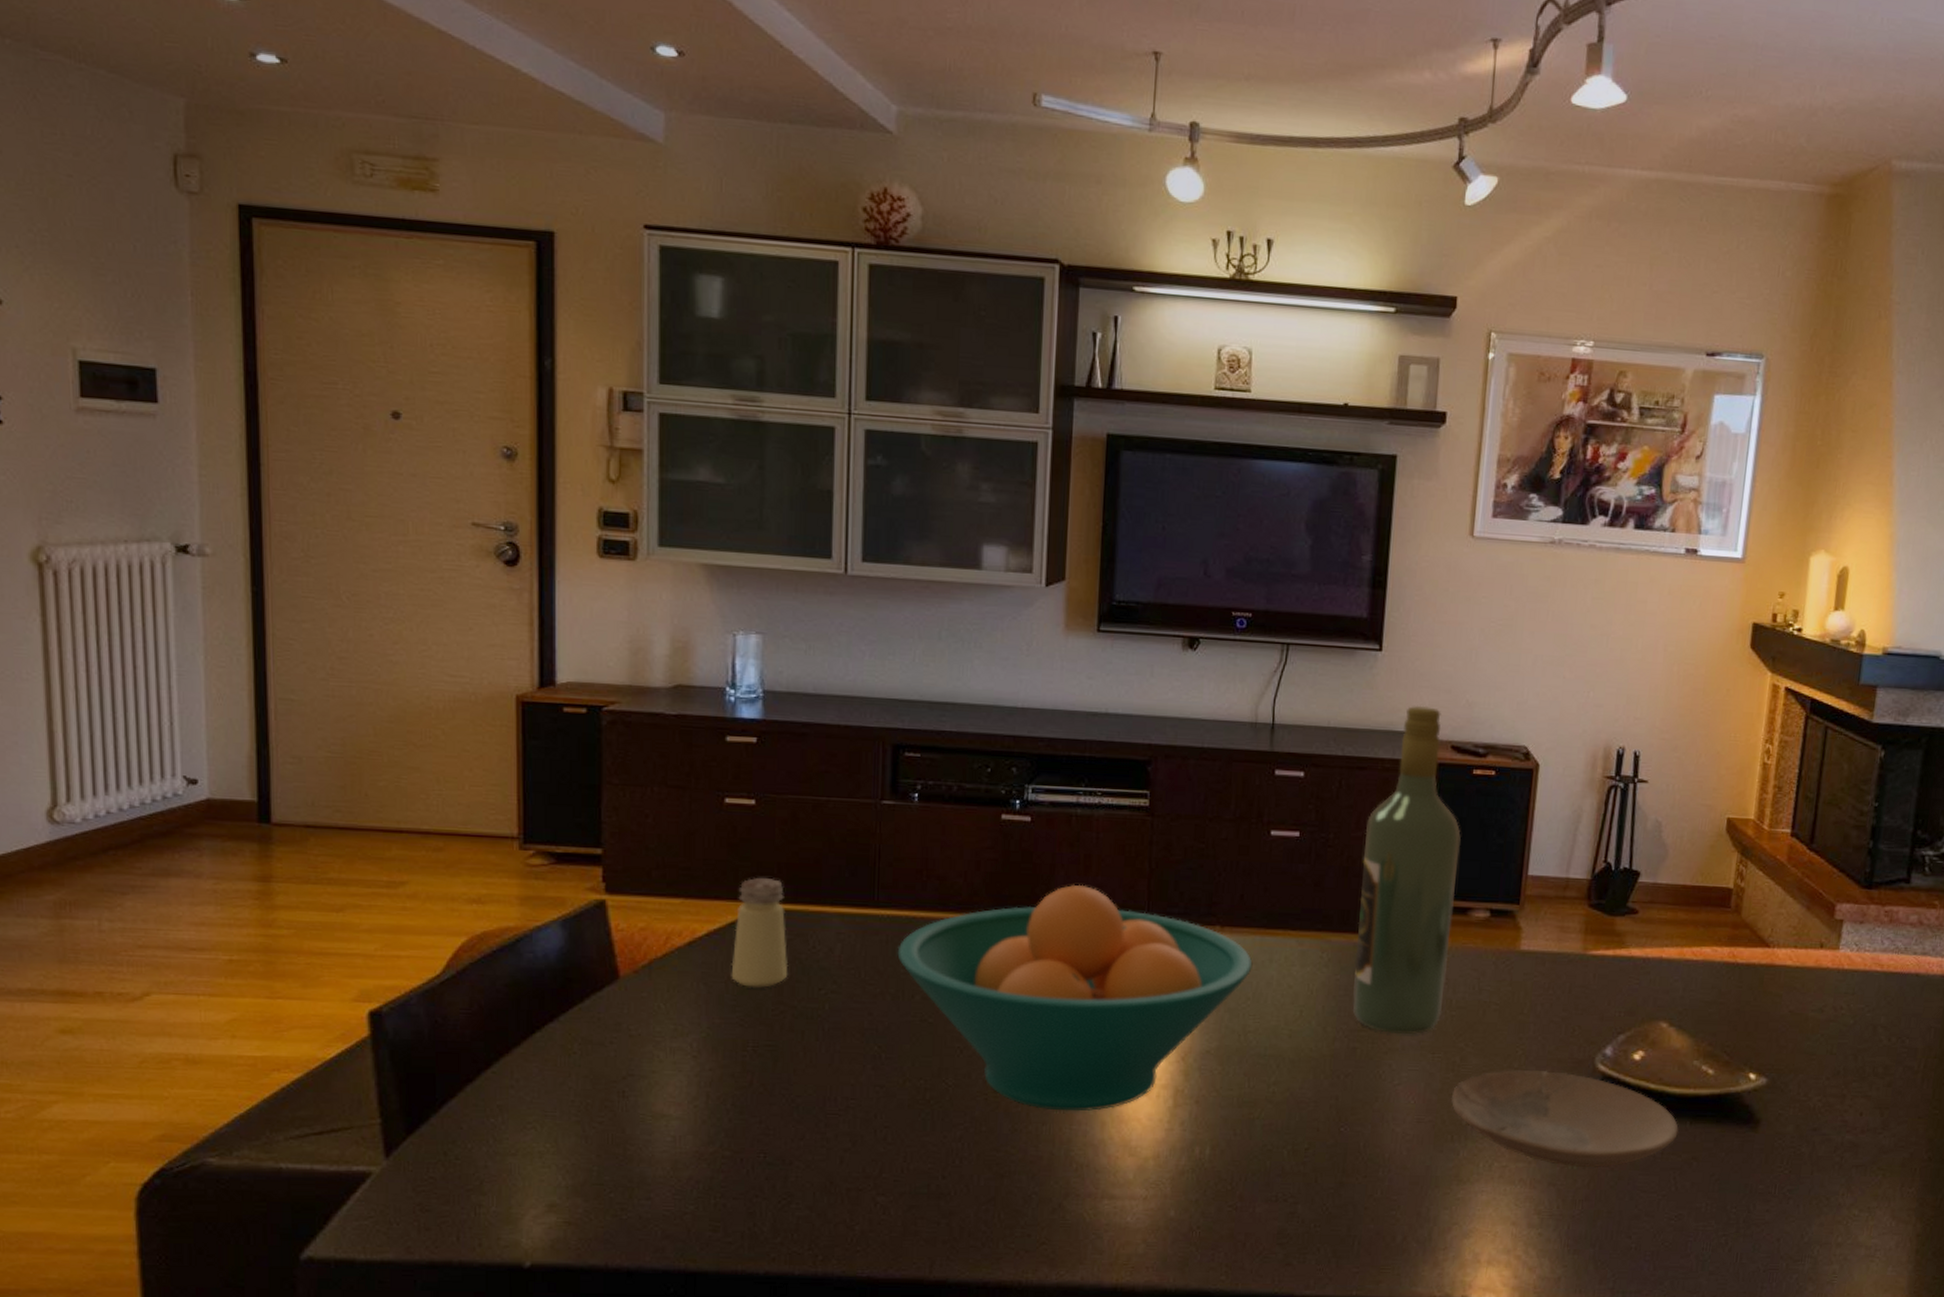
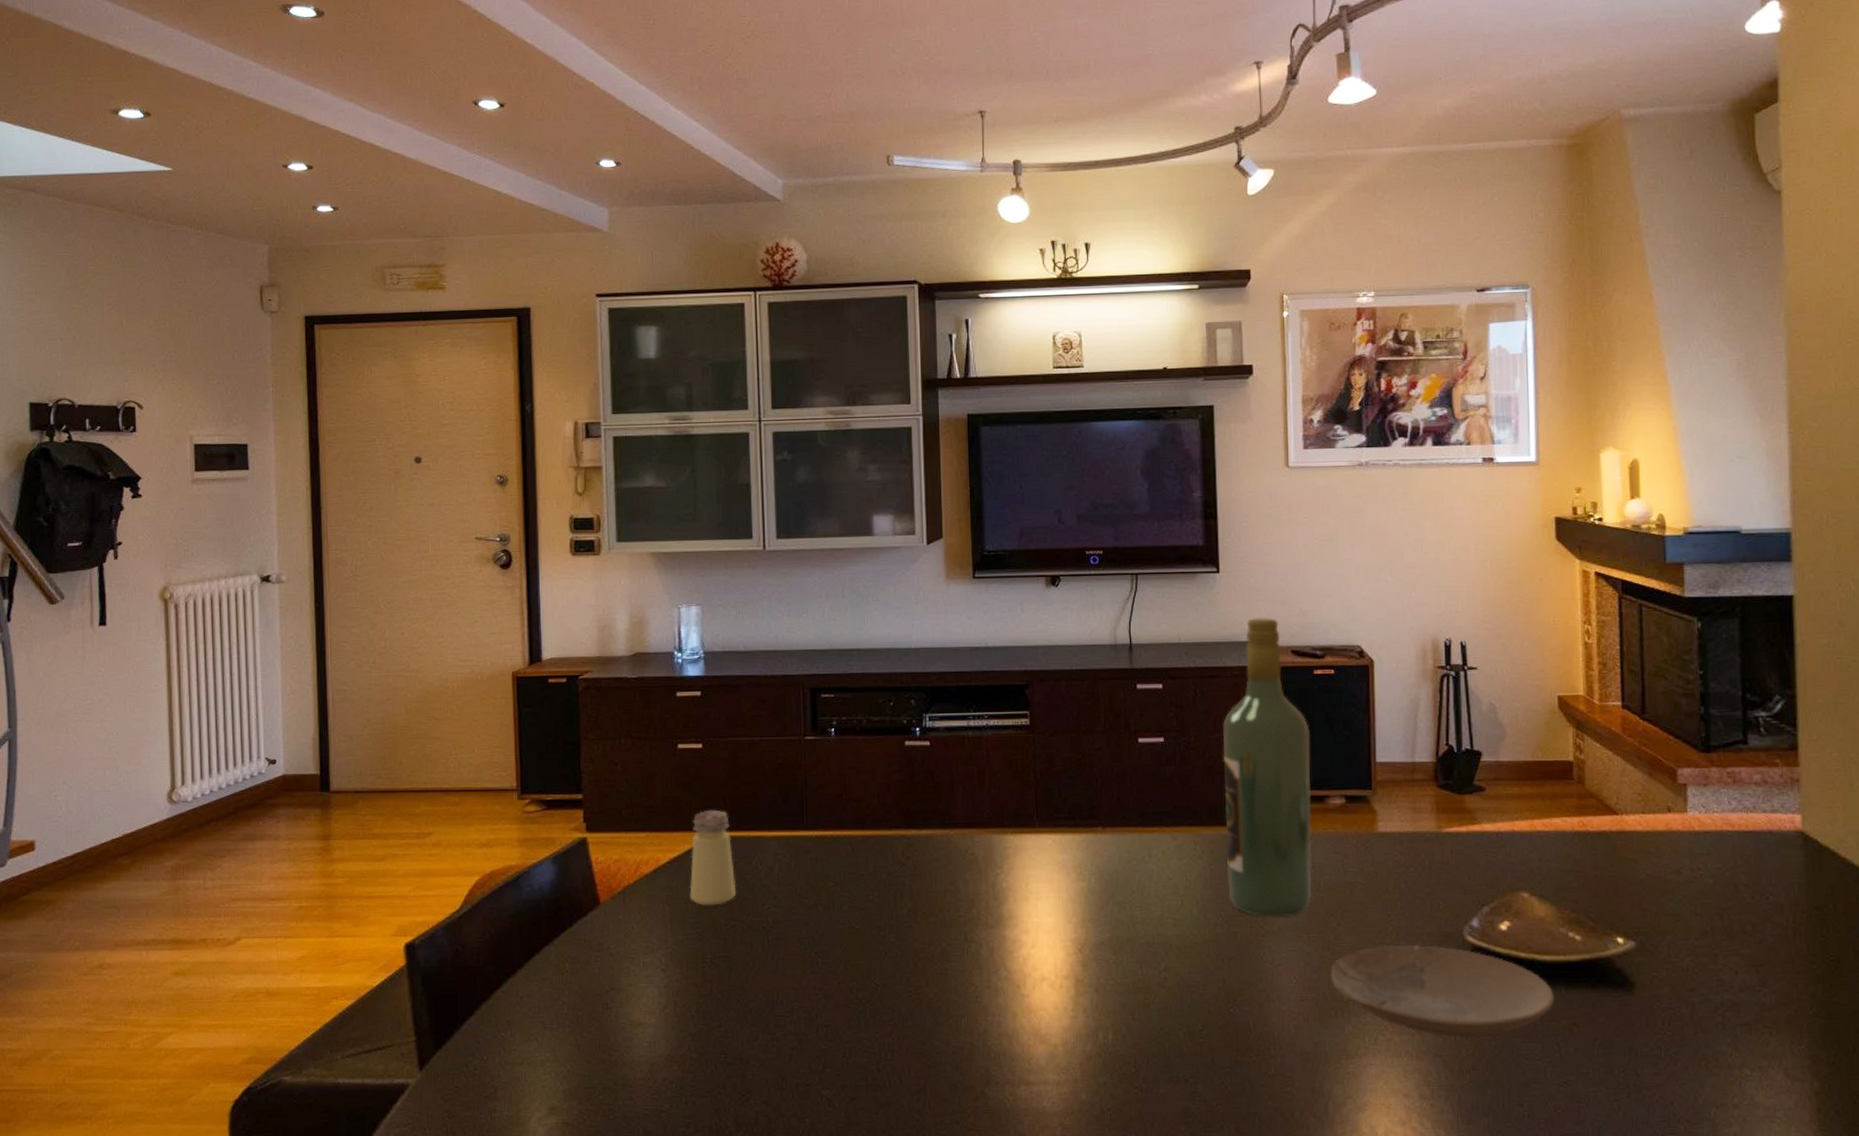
fruit bowl: present [897,884,1253,1112] -> none [826,798,1134,1004]

